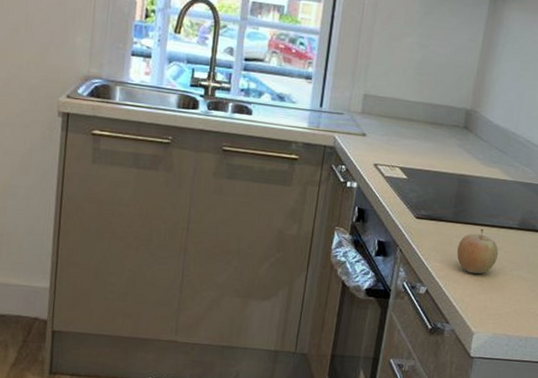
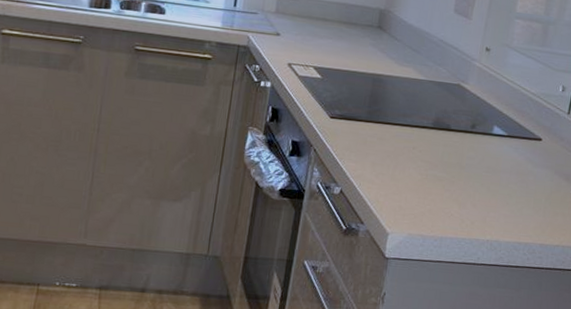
fruit: present [457,228,499,274] -> none [371,128,413,174]

